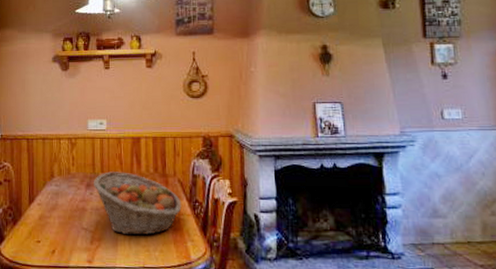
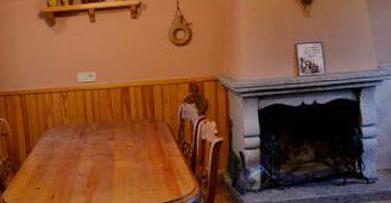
fruit basket: present [94,171,182,236] -> none [87,120,171,178]

